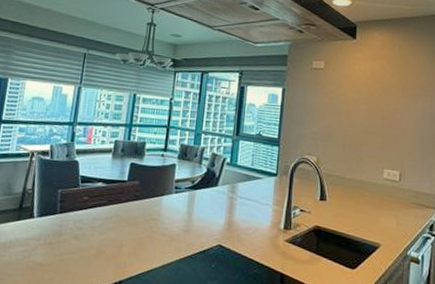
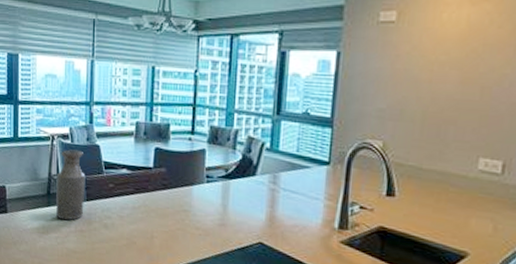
bottle: none [25,165,62,234] -> present [55,149,86,221]

